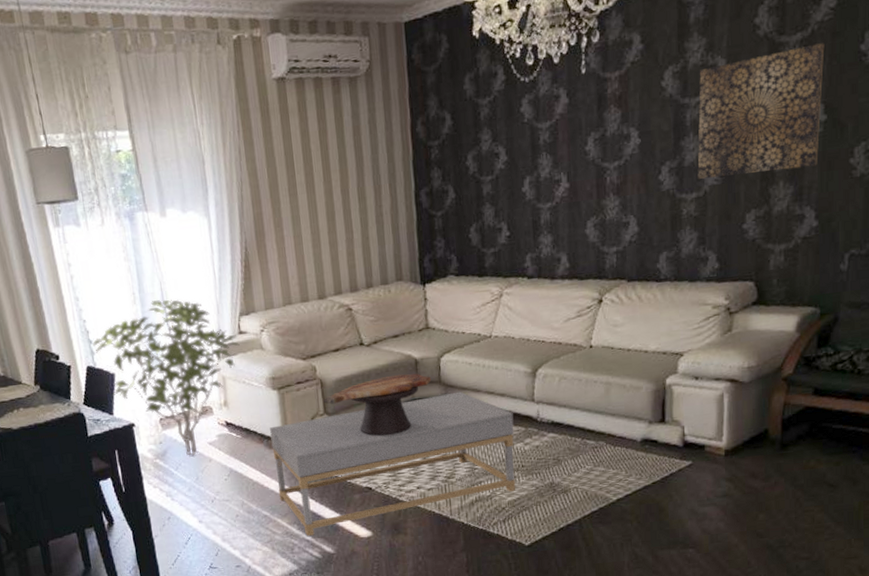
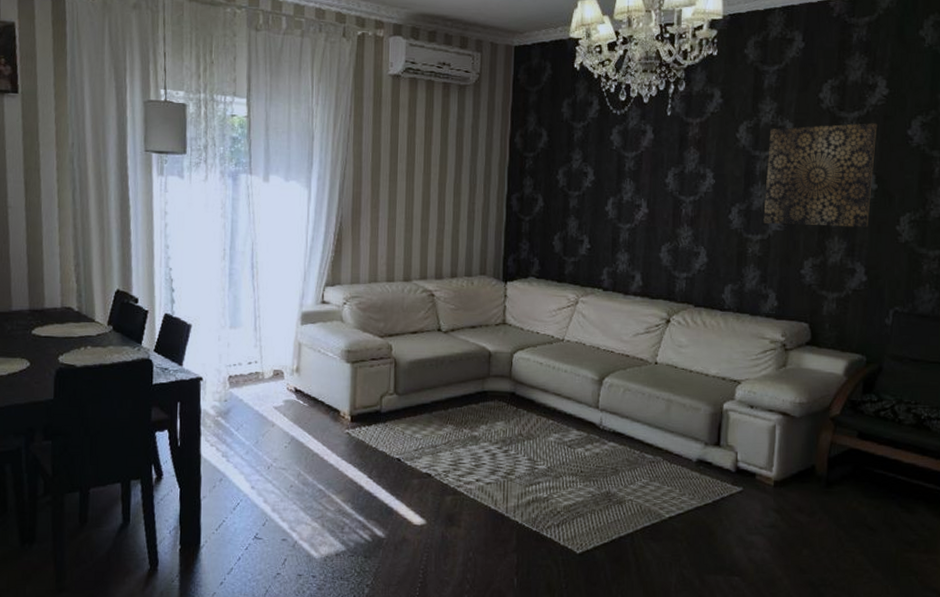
shrub: present [93,299,240,456] -> none [175,259,321,418]
coffee table: present [270,391,516,537] -> none [337,389,577,518]
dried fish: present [323,373,432,437] -> none [395,364,503,424]

